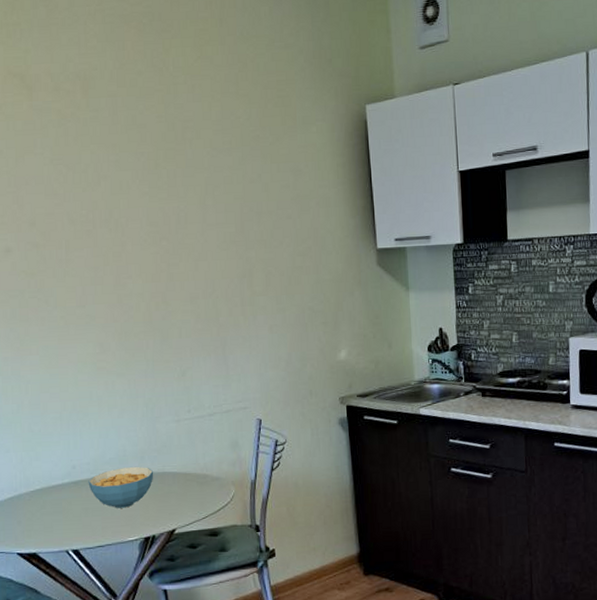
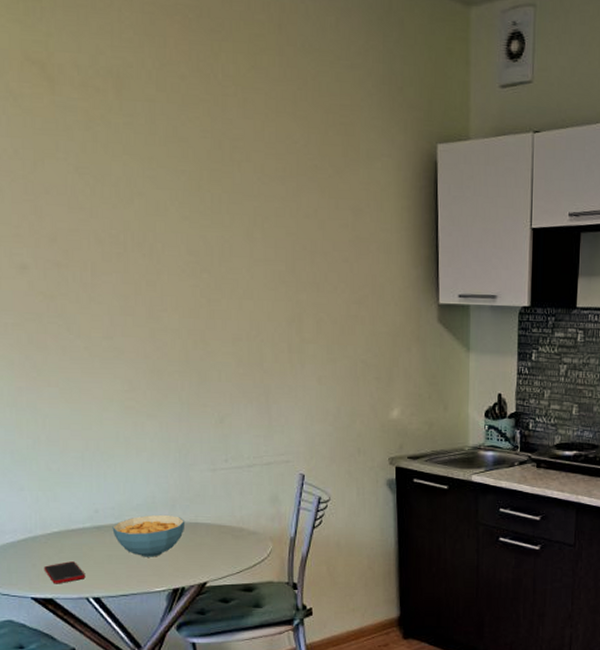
cell phone: none [28,516,65,539] -> present [44,561,86,584]

